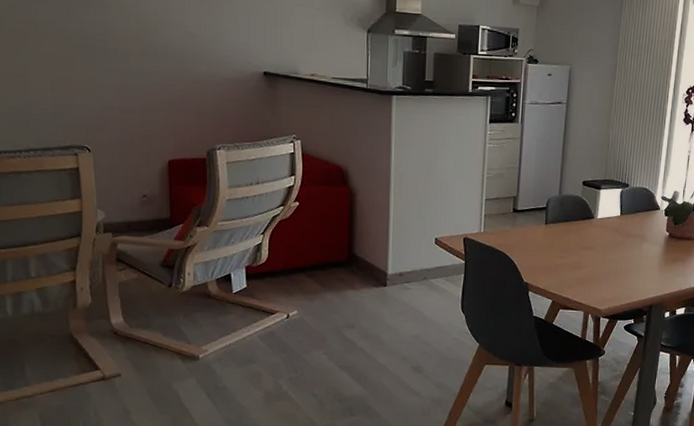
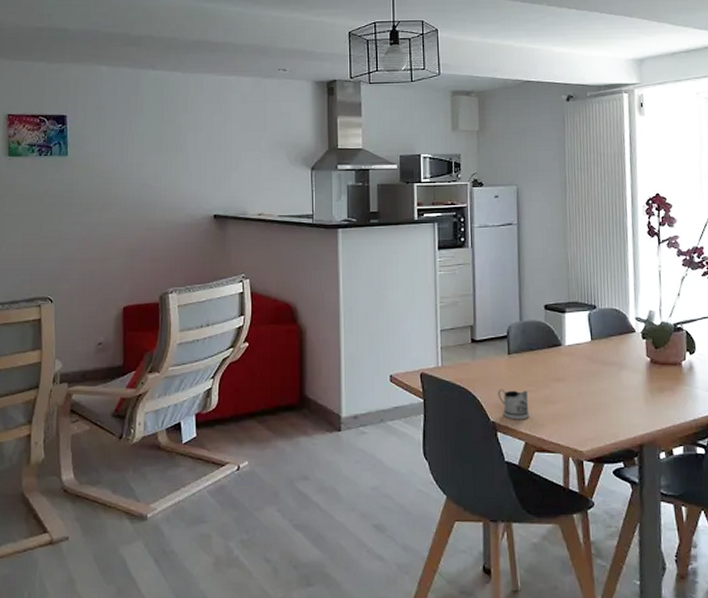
tea glass holder: none [532,254,560,282] -> present [498,389,530,420]

